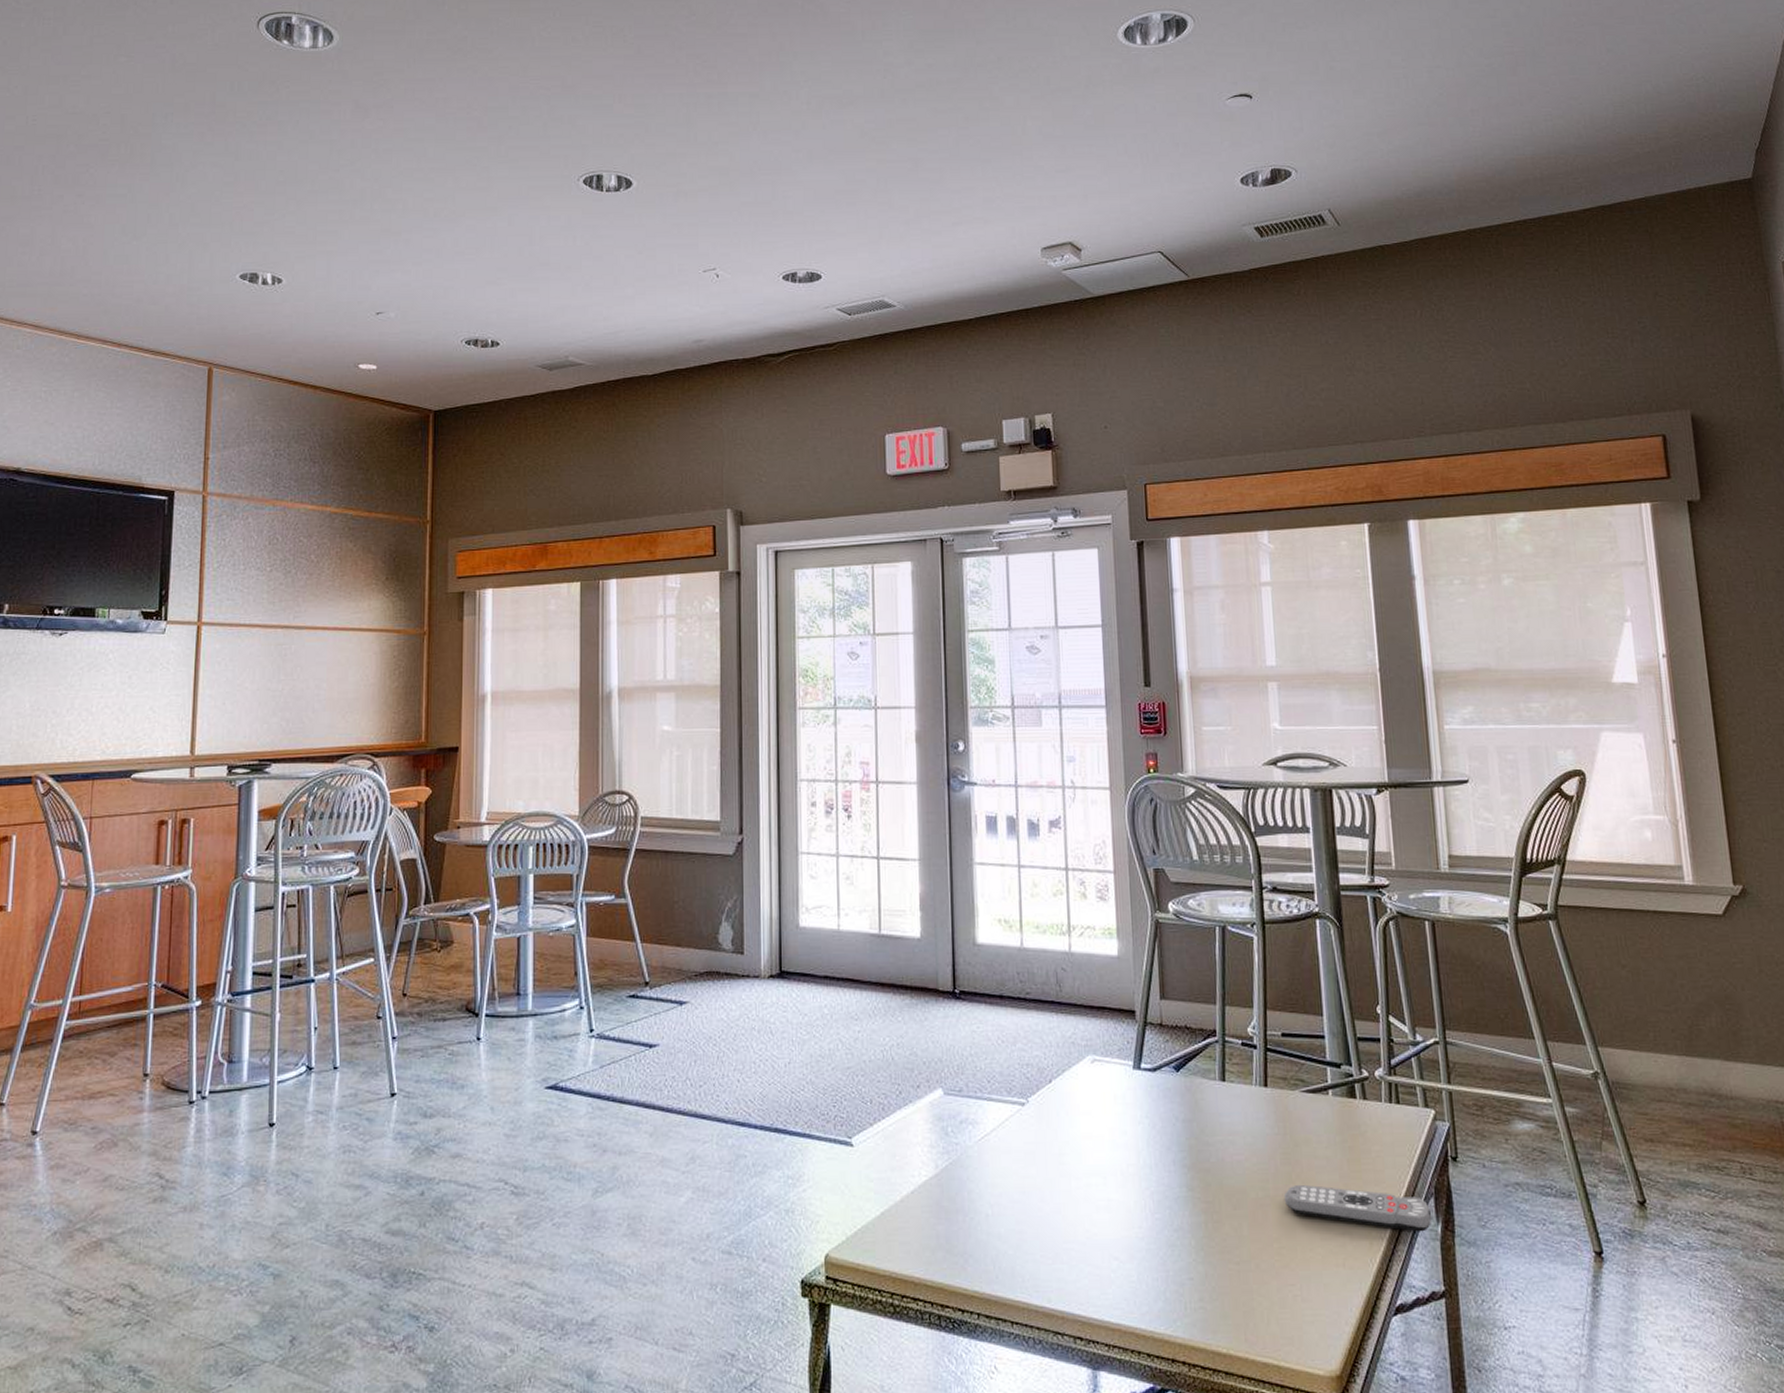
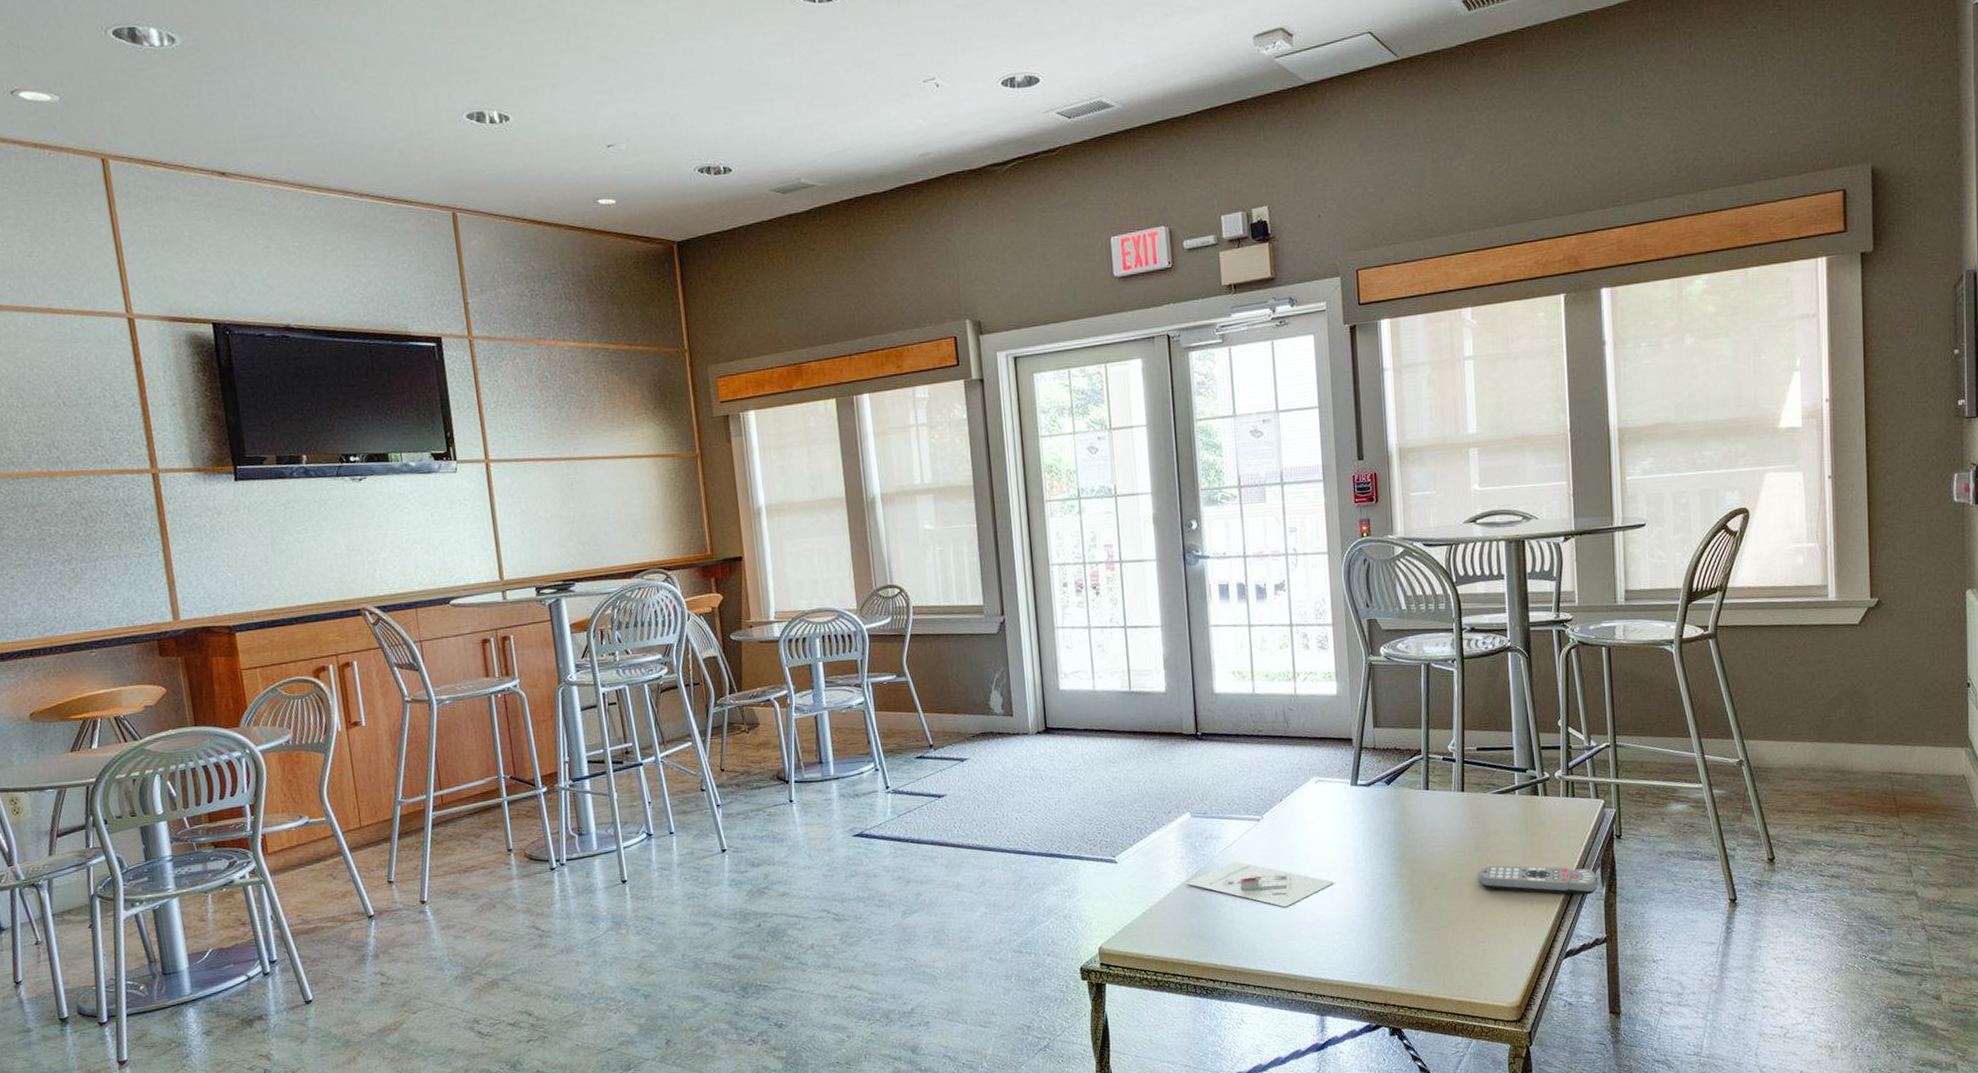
architectural model: none [933,1155,1113,1220] -> present [1185,861,1335,908]

